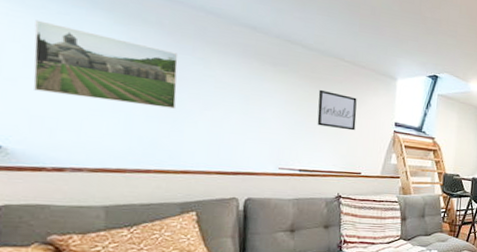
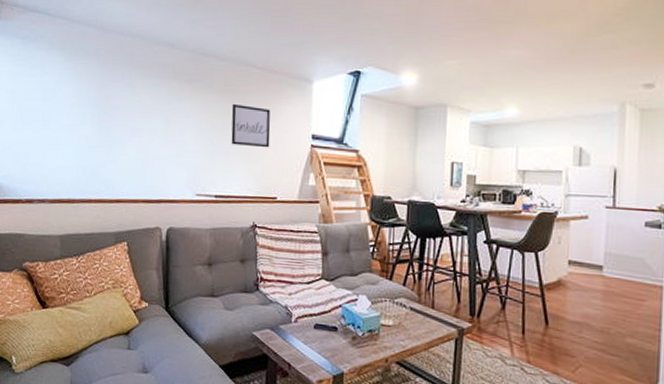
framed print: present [32,20,178,109] -> none [13,66,111,137]

